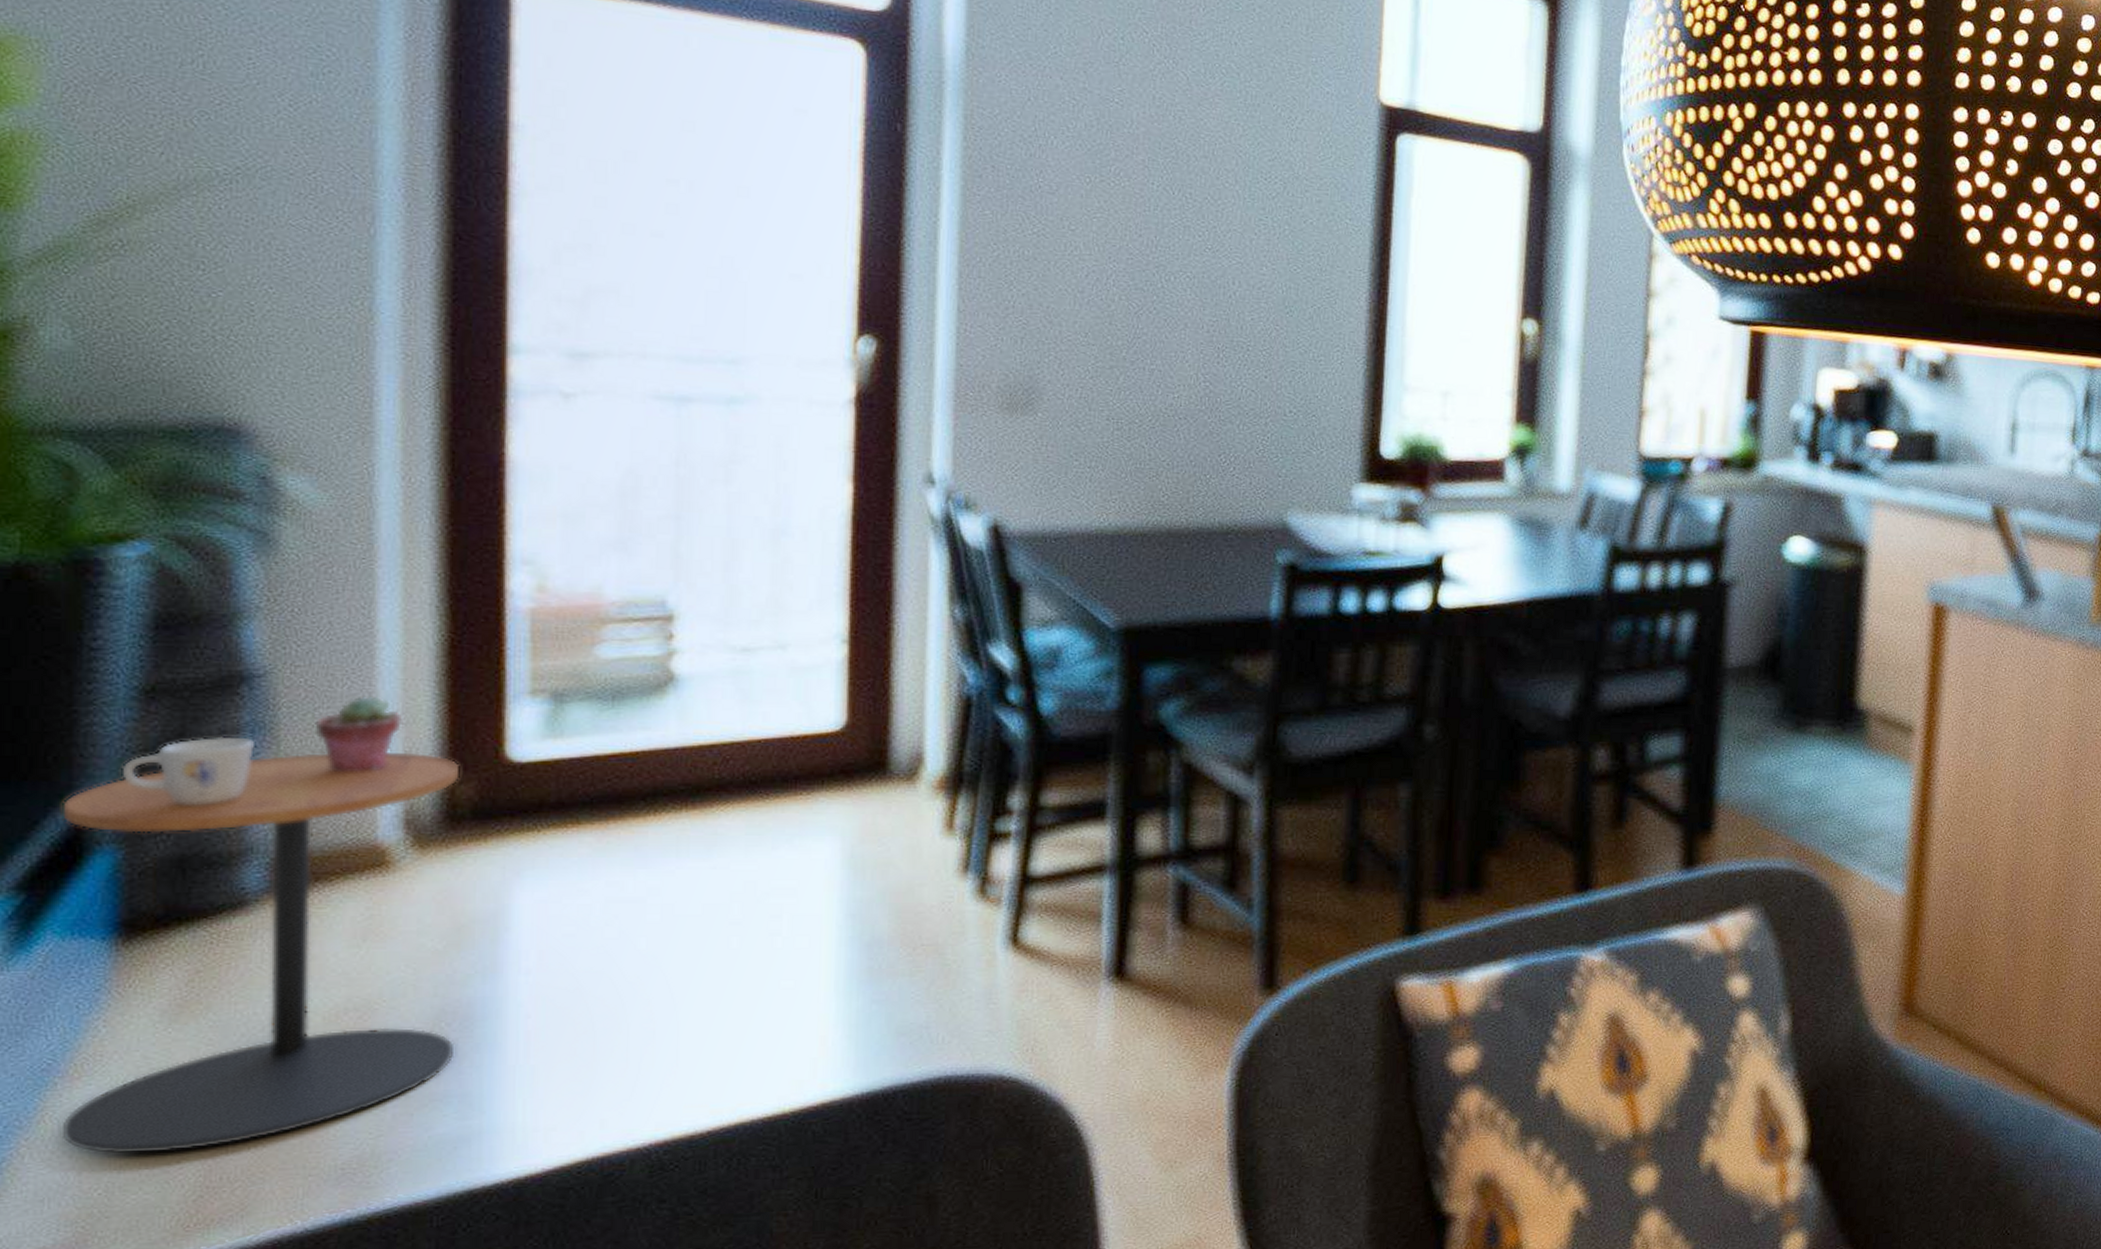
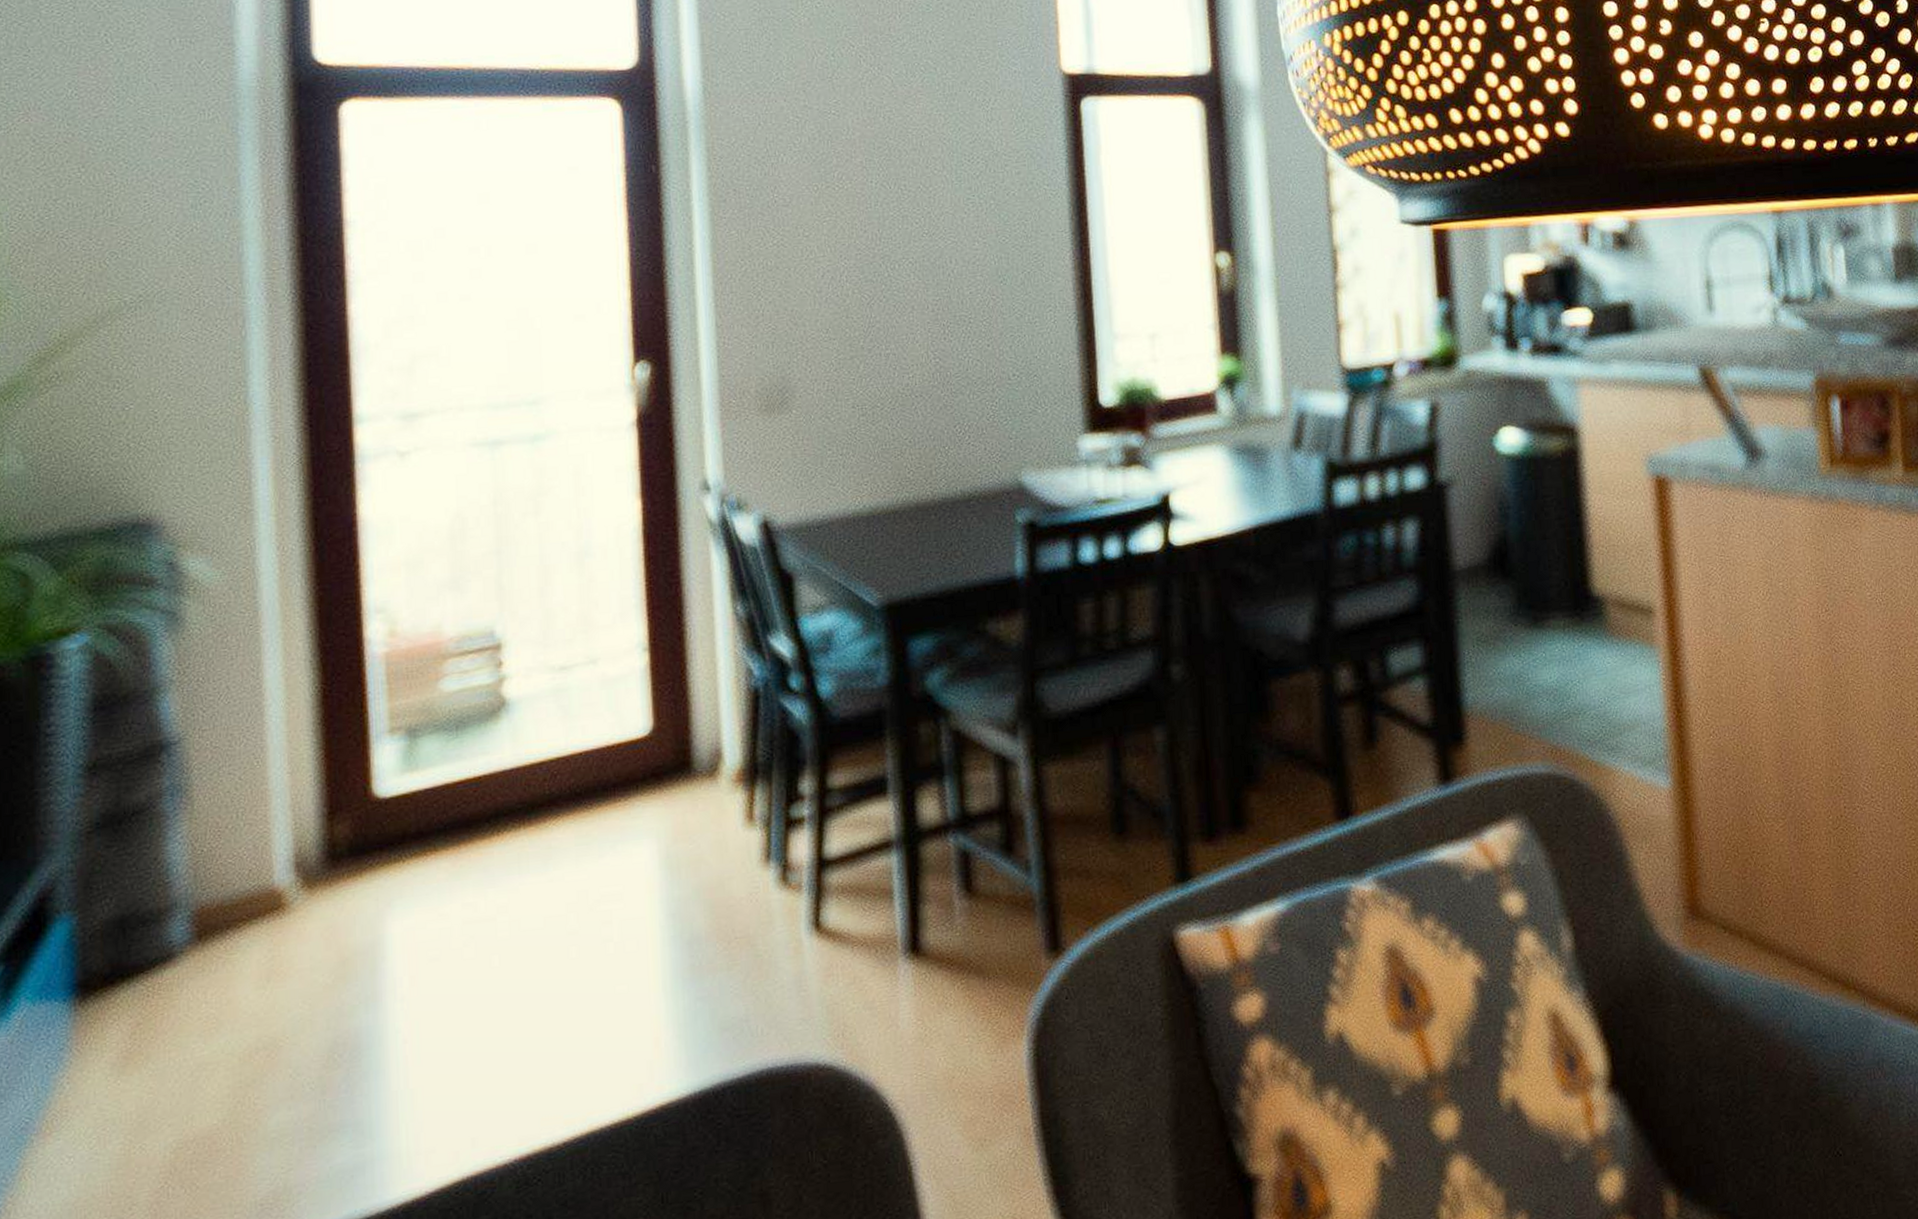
side table: present [61,750,460,1155] -> none [29,798,347,1206]
mug: present [121,736,256,806] -> none [73,800,176,870]
potted succulent: present [314,695,403,773] -> none [219,750,290,825]

